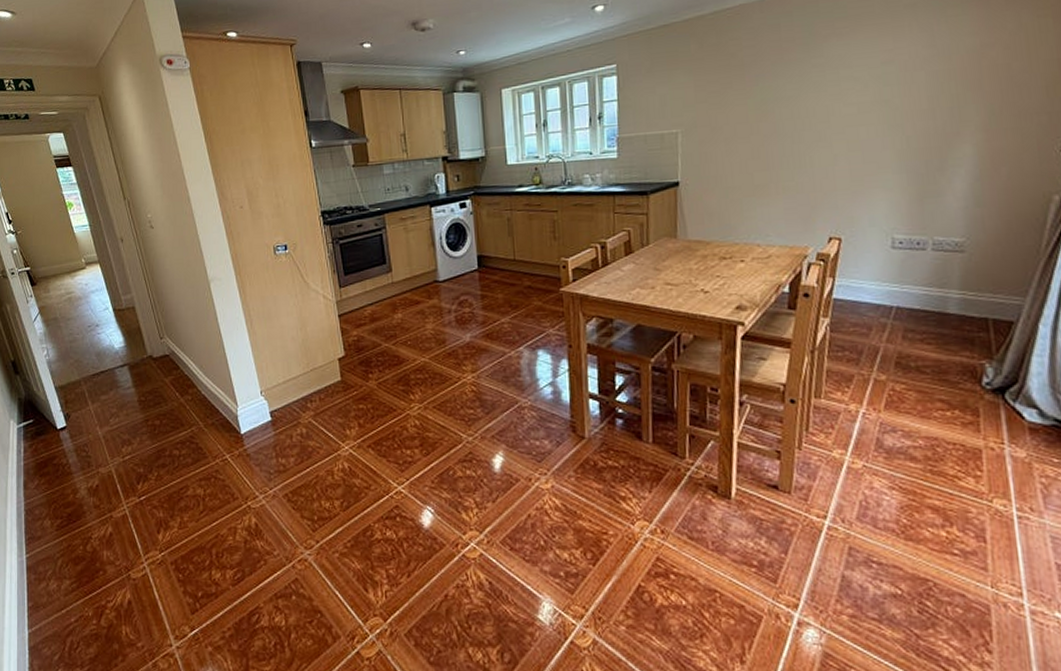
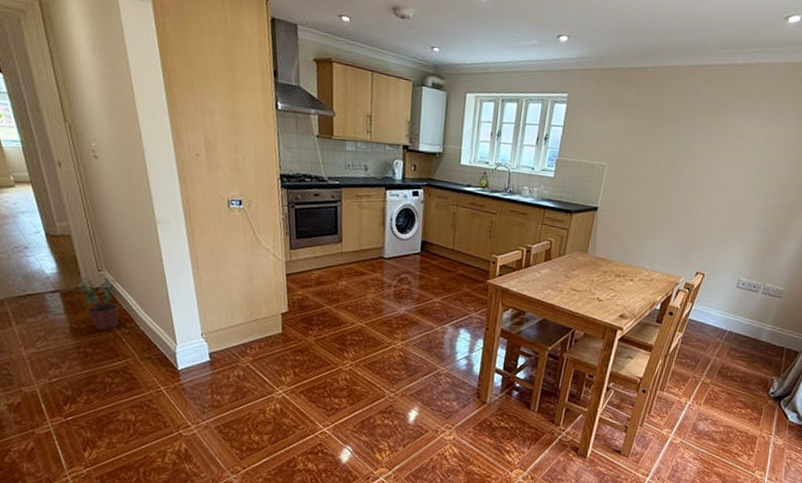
potted plant: none [142,345,181,400] -> present [77,276,120,331]

